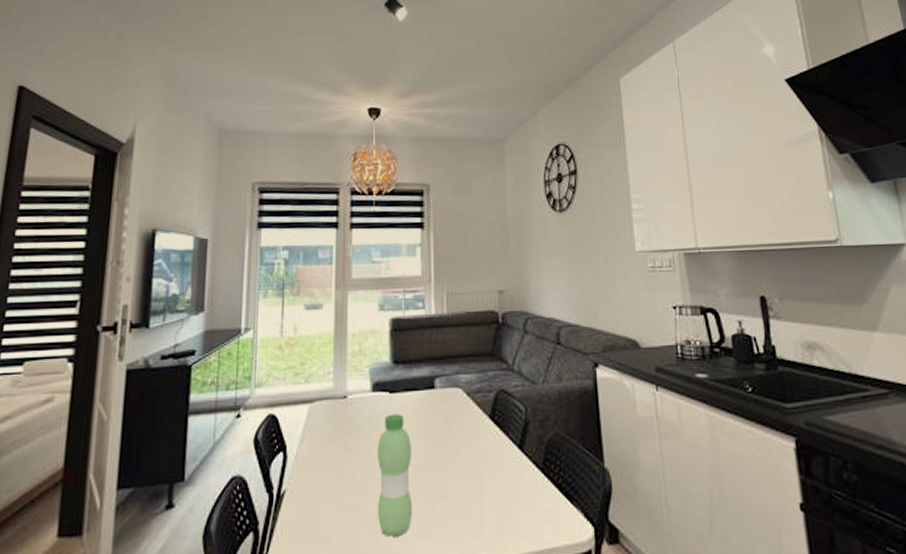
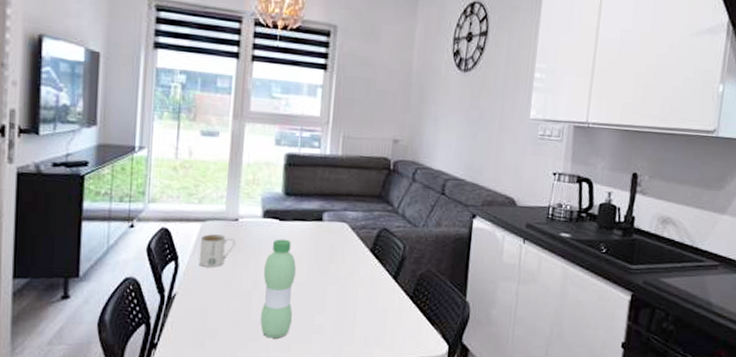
mug: none [308,415,345,455] -> present [198,233,236,267]

